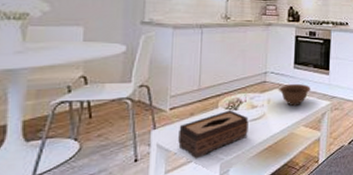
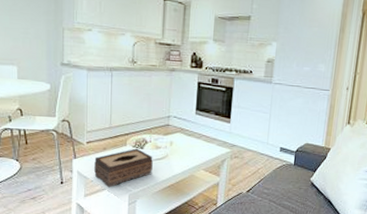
bowl: present [279,83,311,107] -> none [181,129,211,151]

